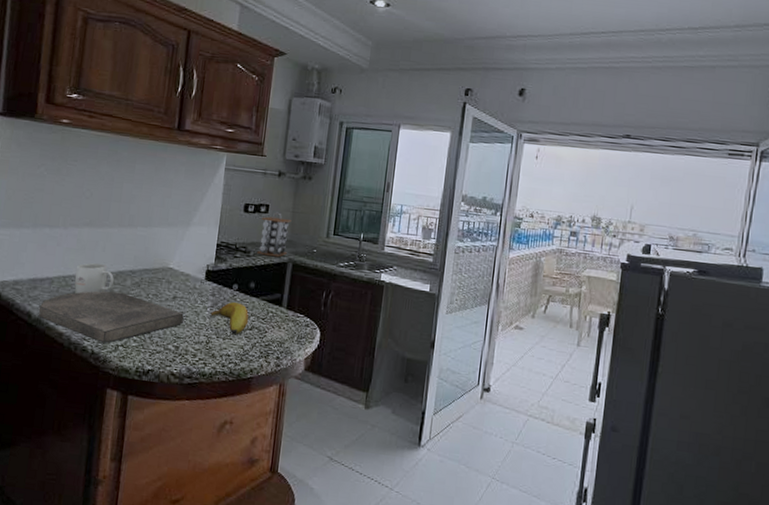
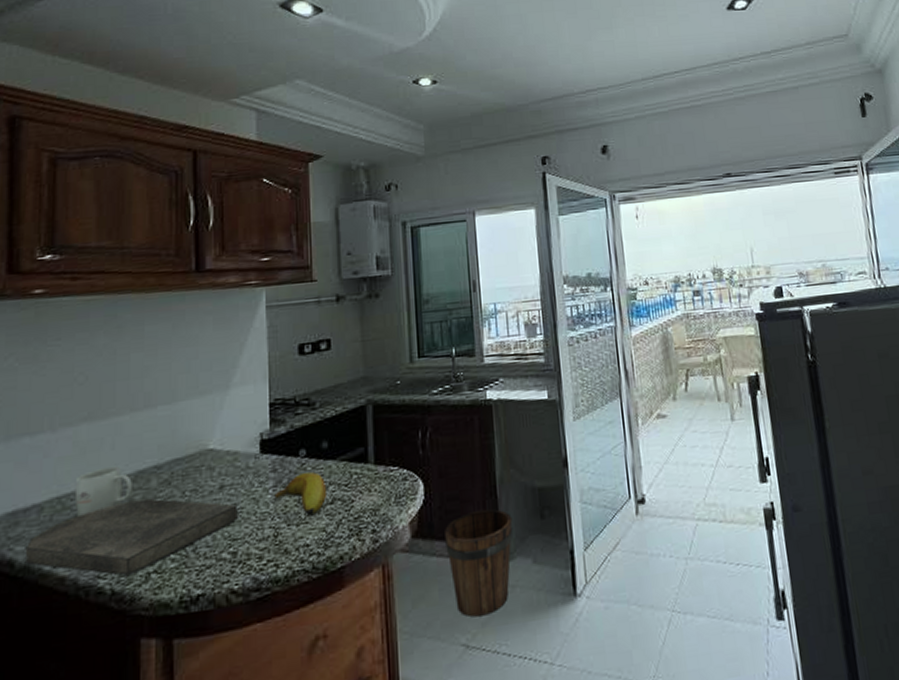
spice rack: present [257,212,292,258] -> none [323,345,364,404]
bucket: none [328,363,383,441] -> present [445,509,514,618]

